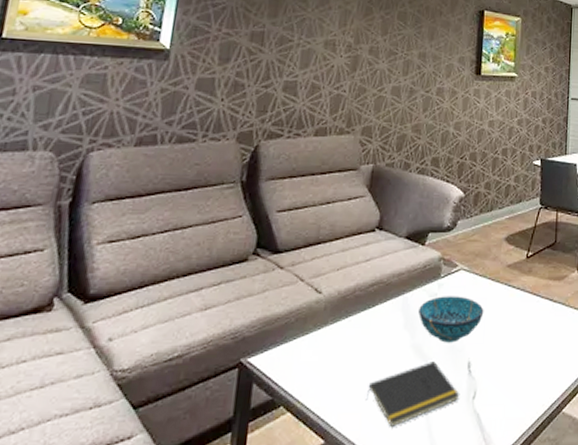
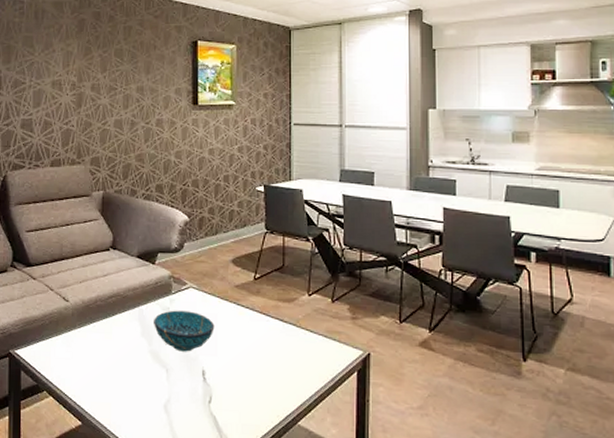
notepad: present [365,362,460,427] -> none [113,367,197,418]

